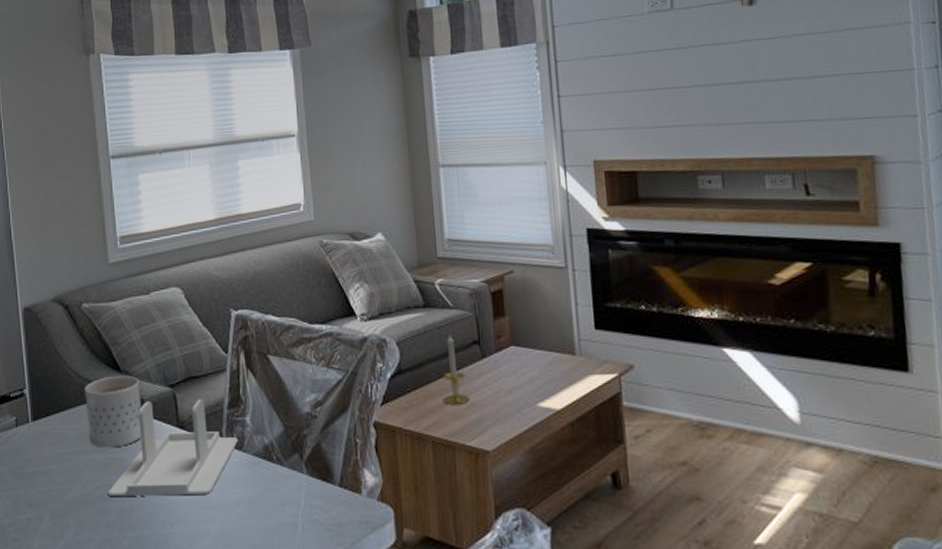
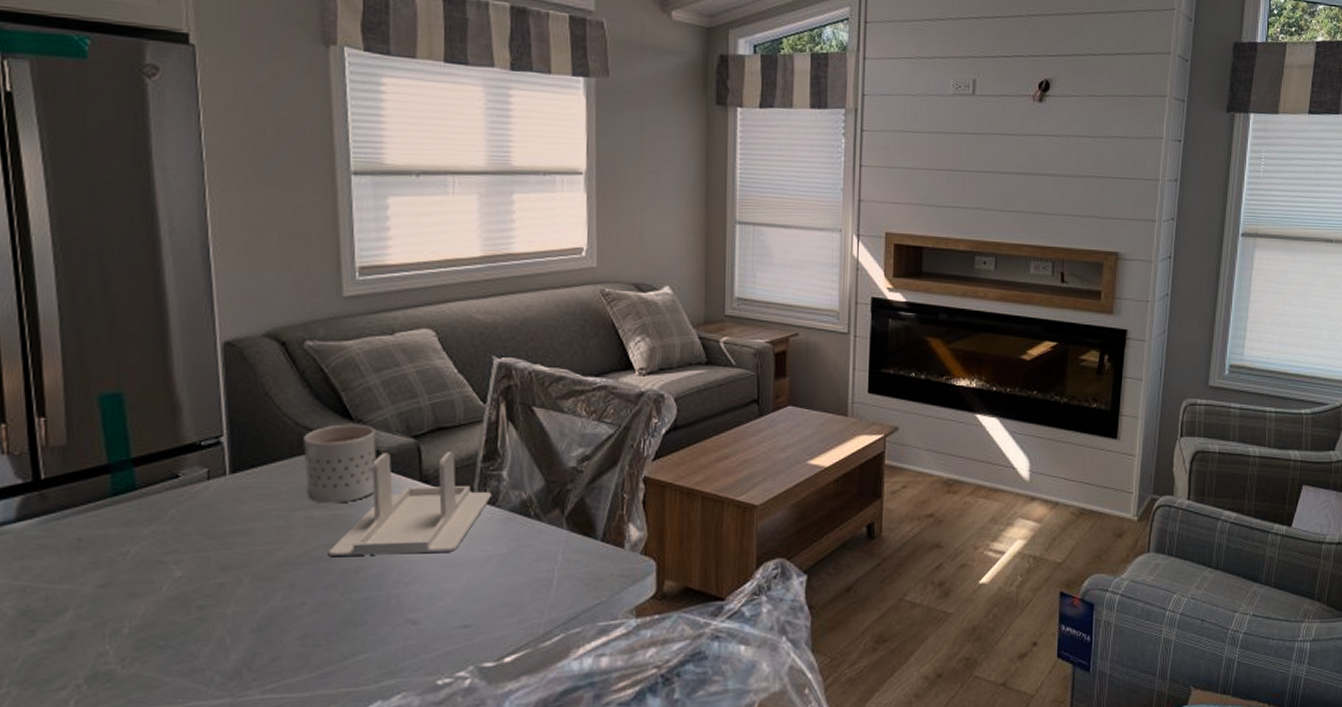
candle: present [442,334,469,405] -> none [718,392,743,461]

